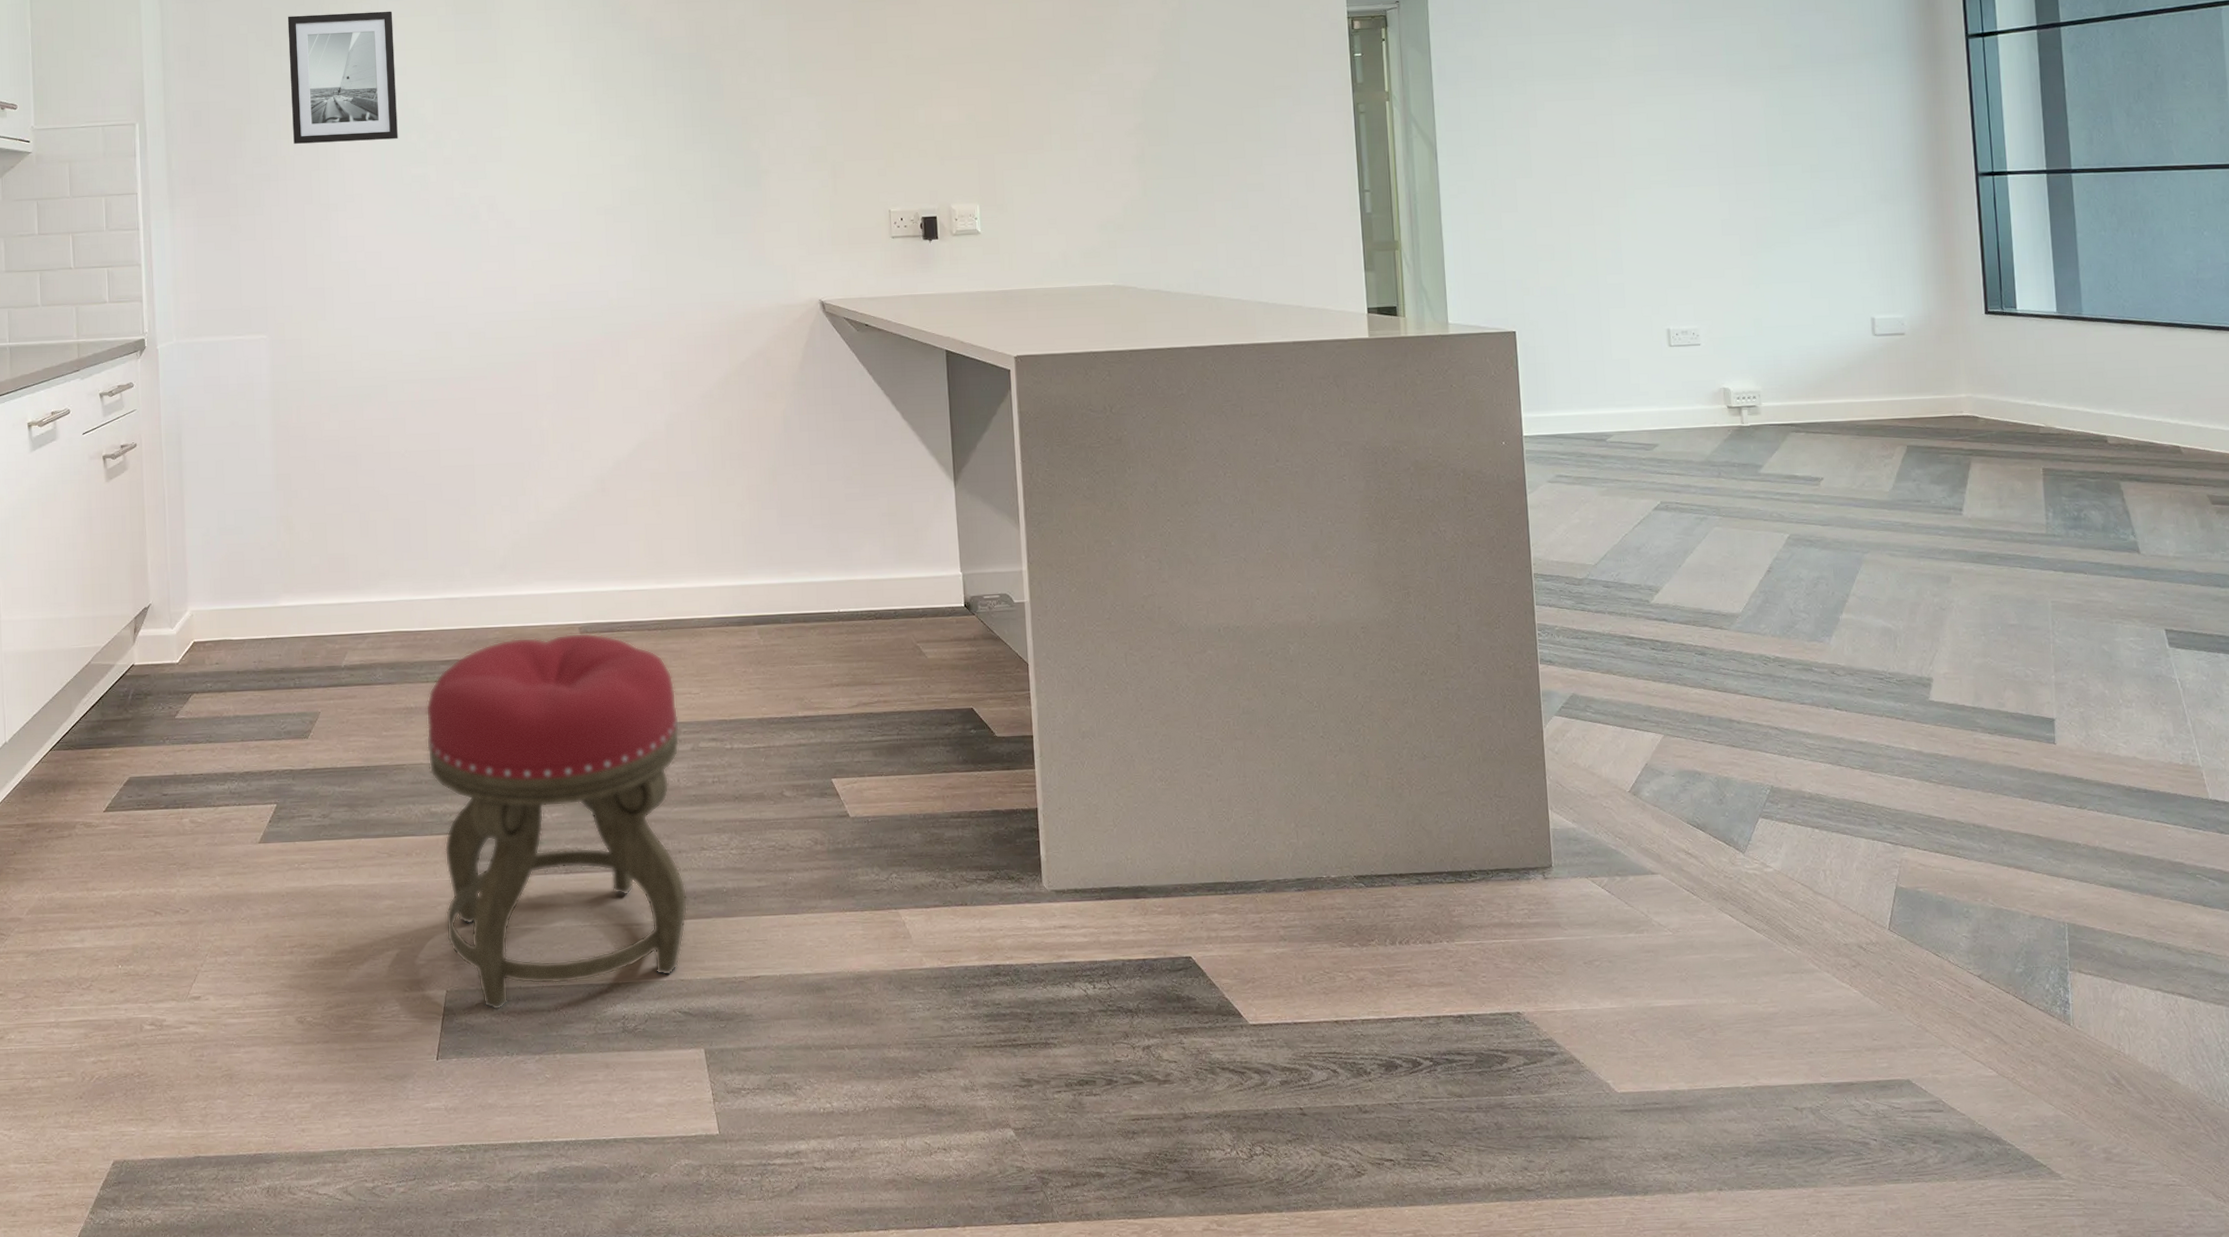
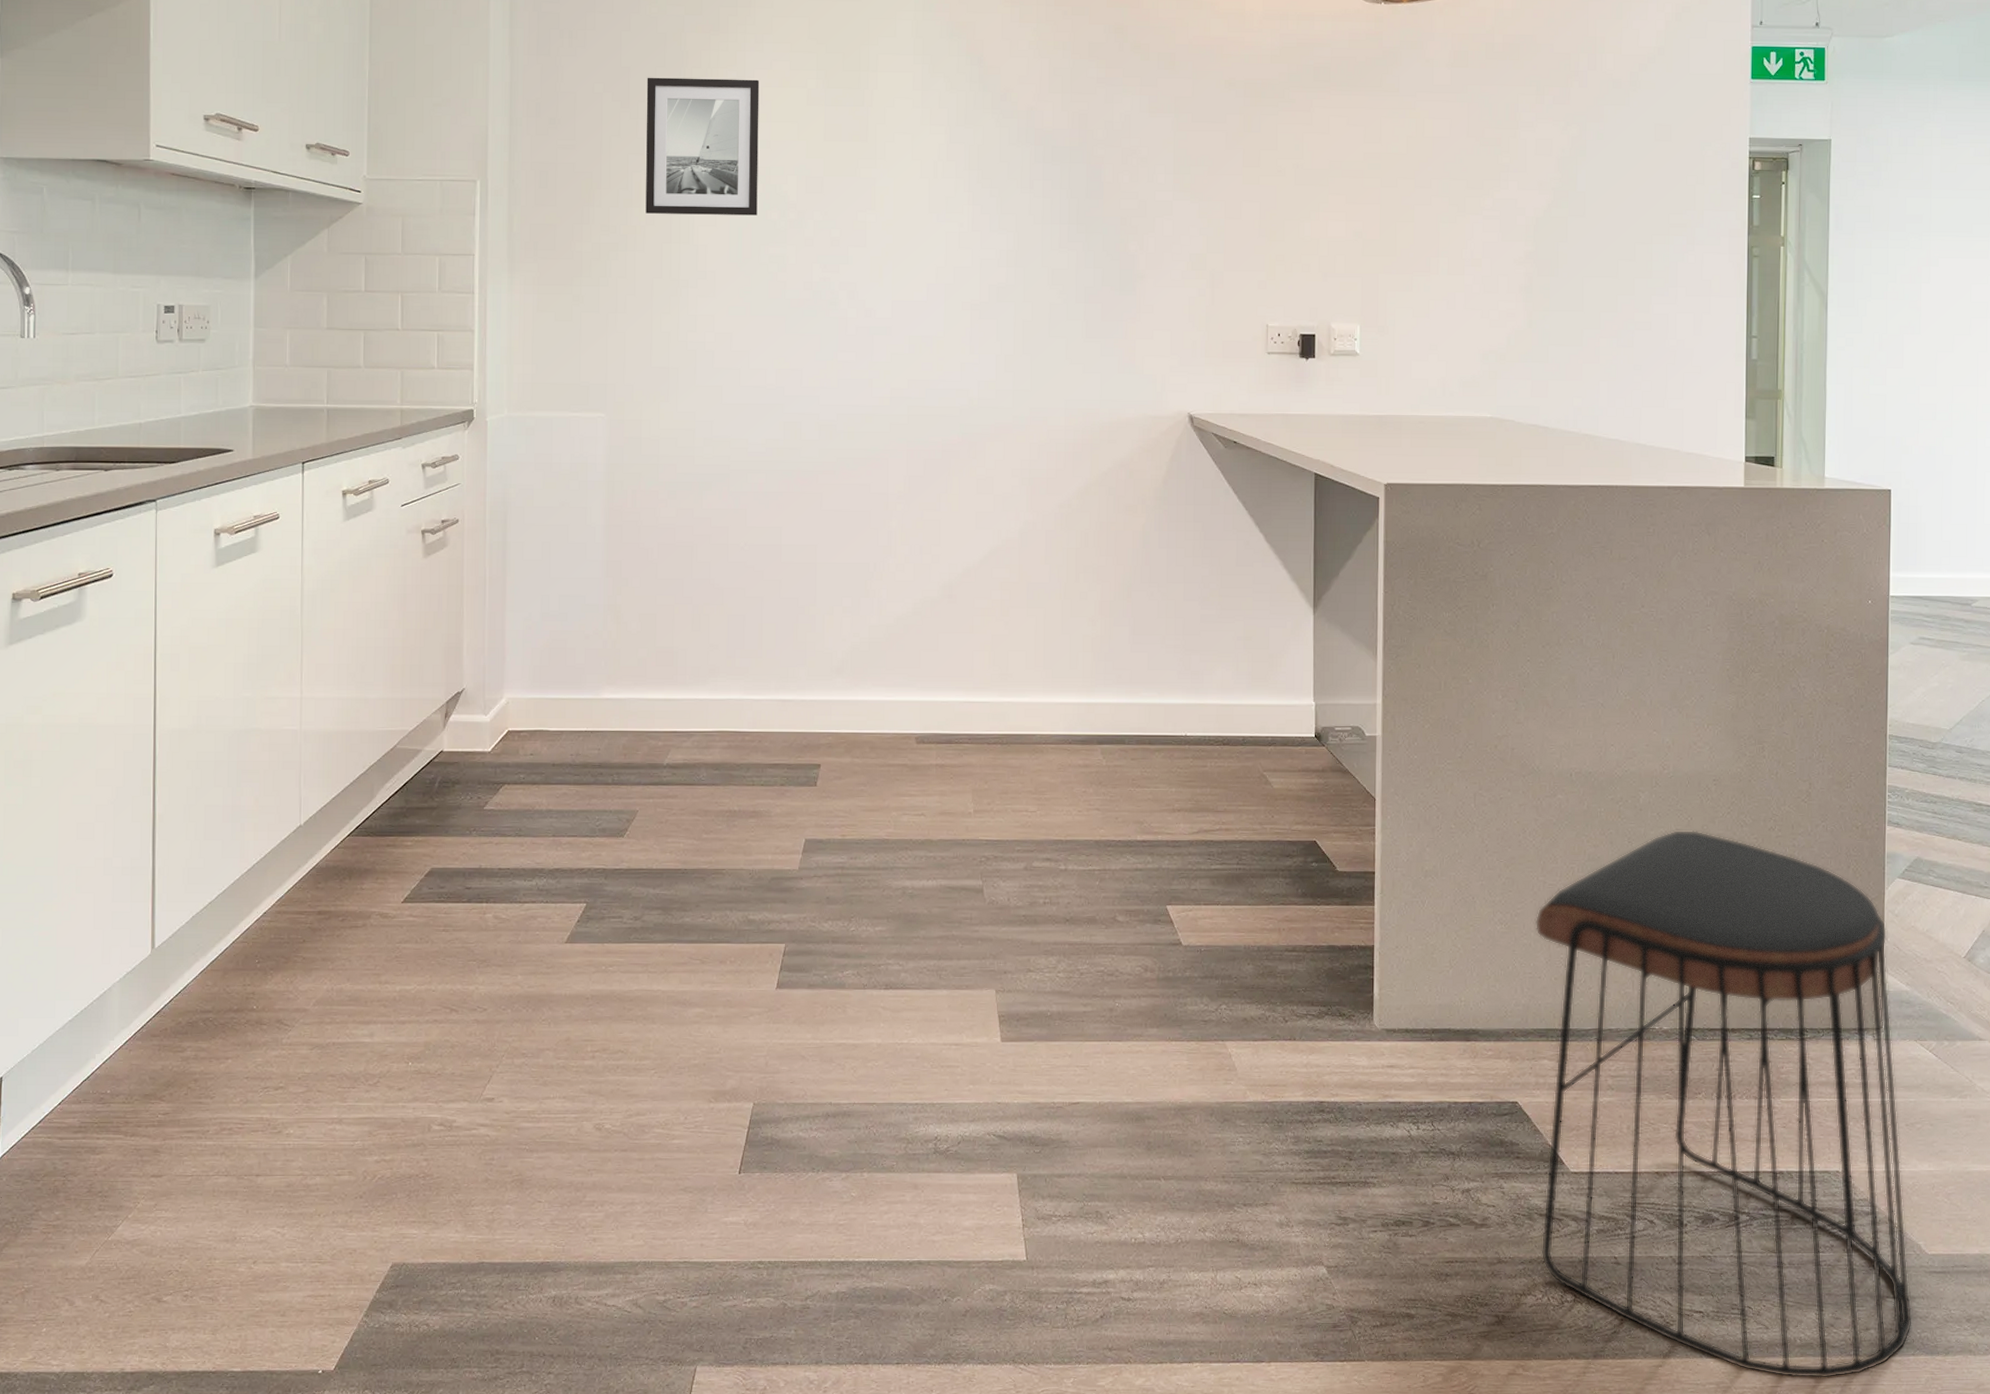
stool: present [425,632,688,1011] -> none [748,743,1014,1126]
stool: none [1194,678,1609,1224] -> present [1535,829,1913,1379]

